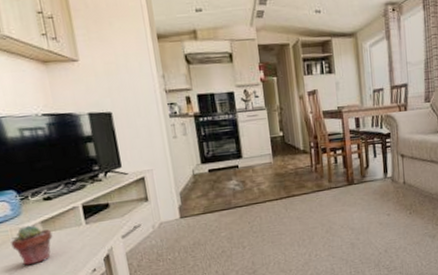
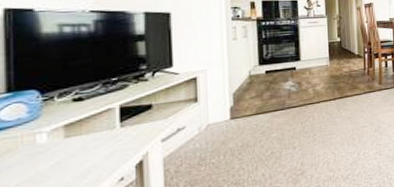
potted succulent: present [11,225,53,266] -> none [18,129,76,178]

